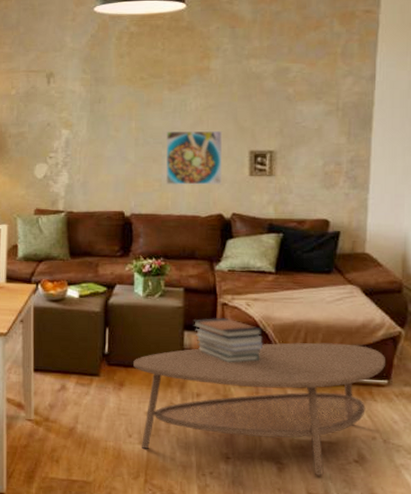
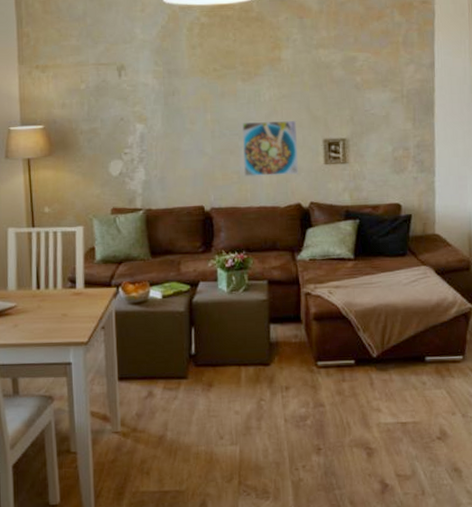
coffee table: present [133,342,385,477] -> none [221,323,459,457]
book stack: present [193,317,264,363] -> none [278,307,347,353]

